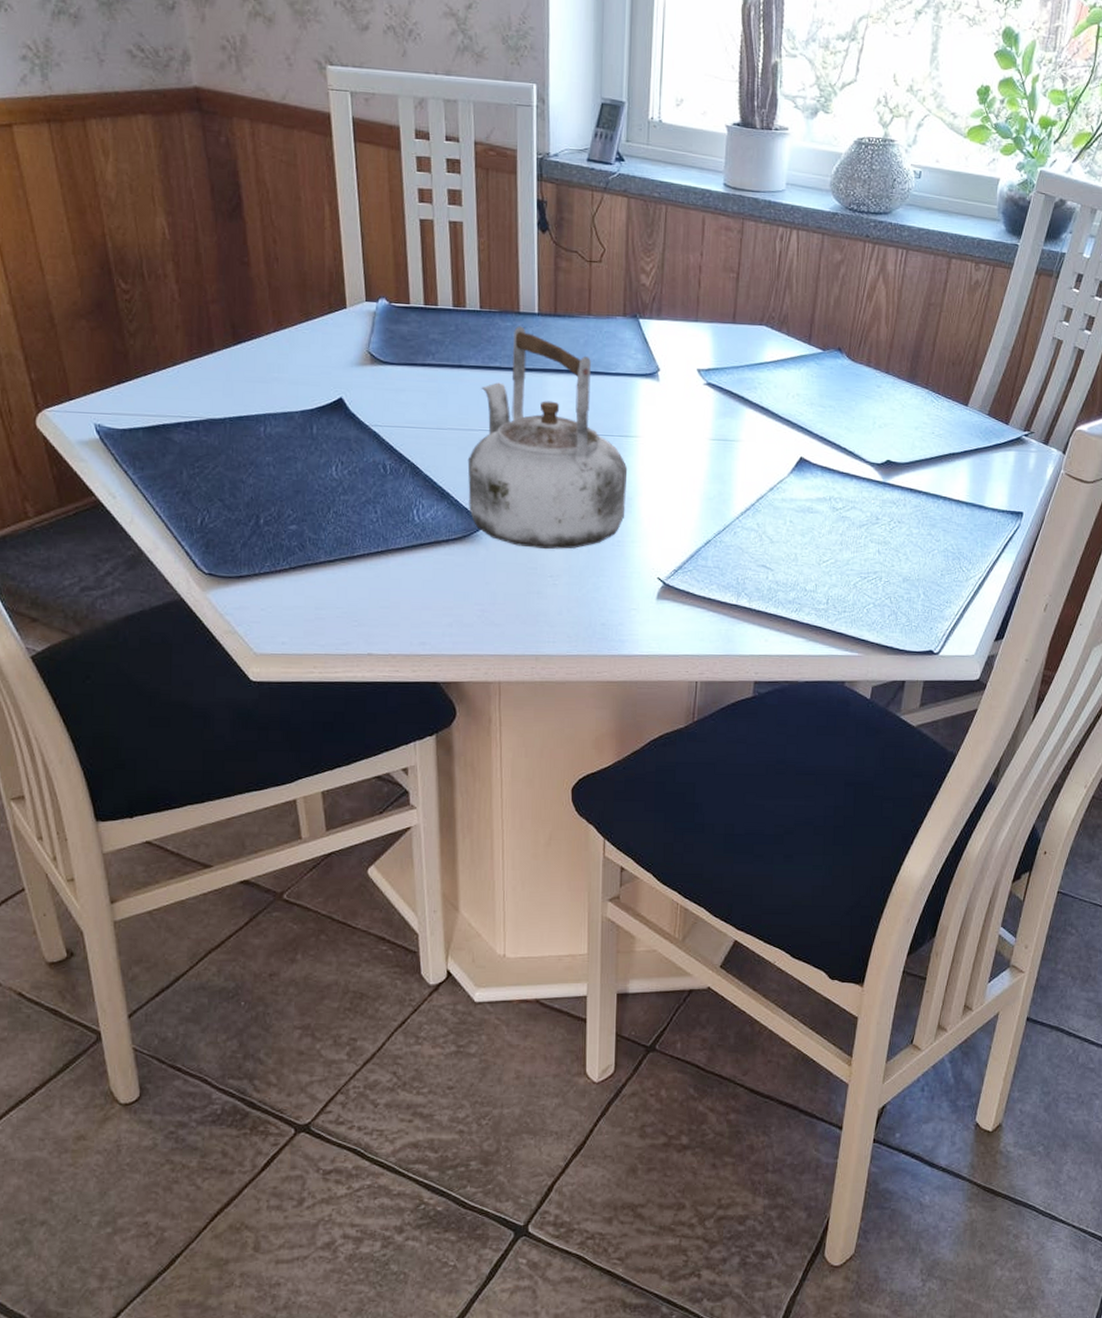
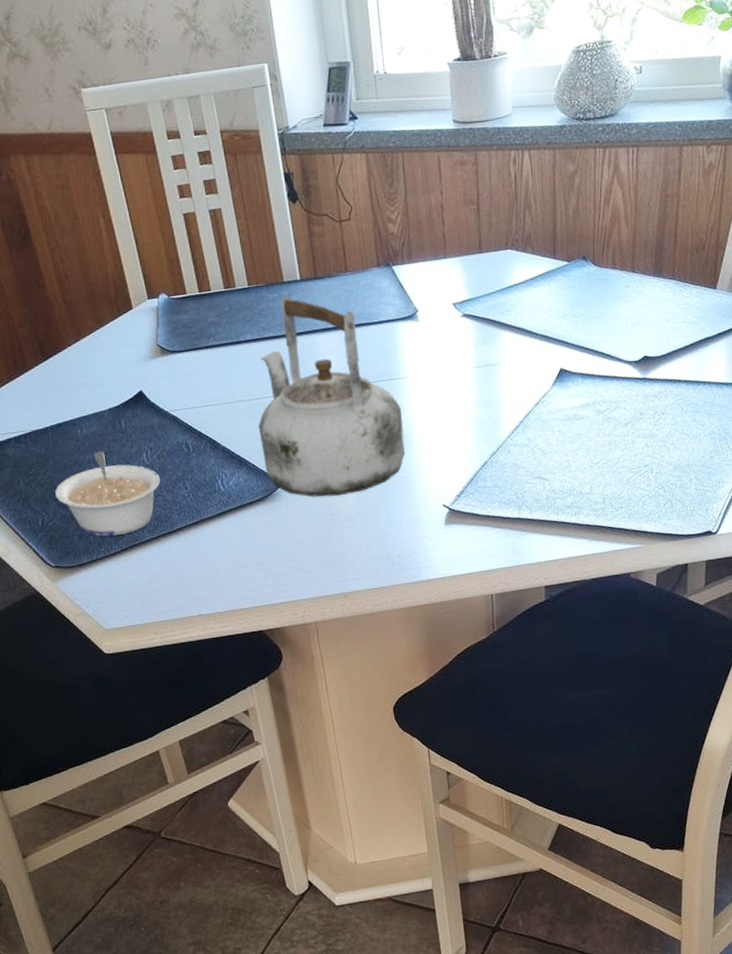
legume: none [223,454,348,551] -> present [55,450,161,537]

